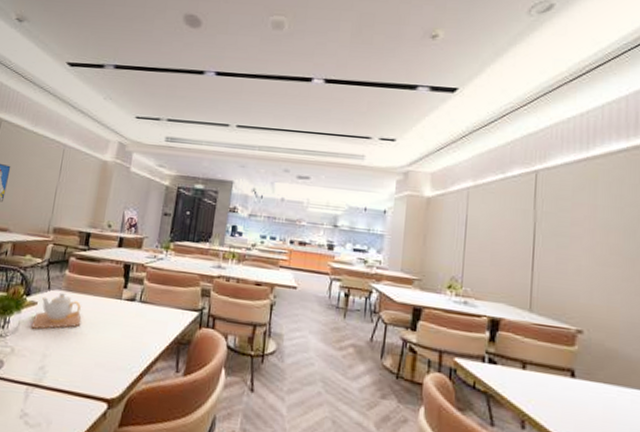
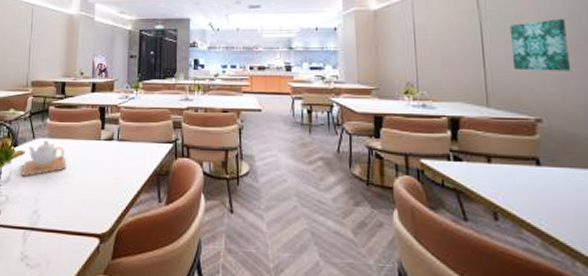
wall art: none [561,229,620,285] -> present [509,18,571,71]

